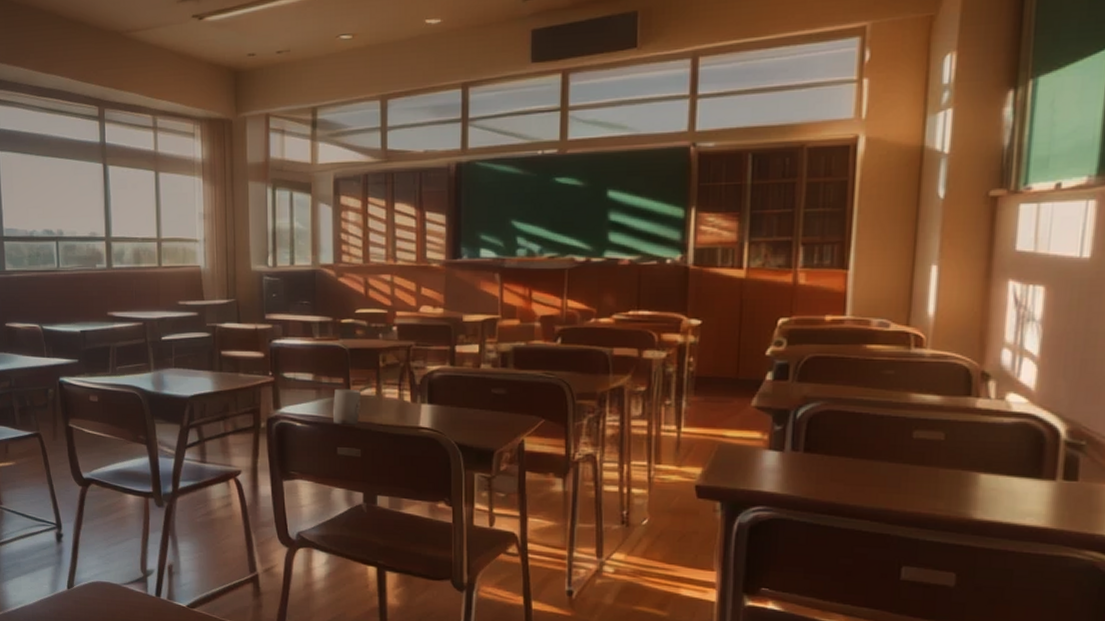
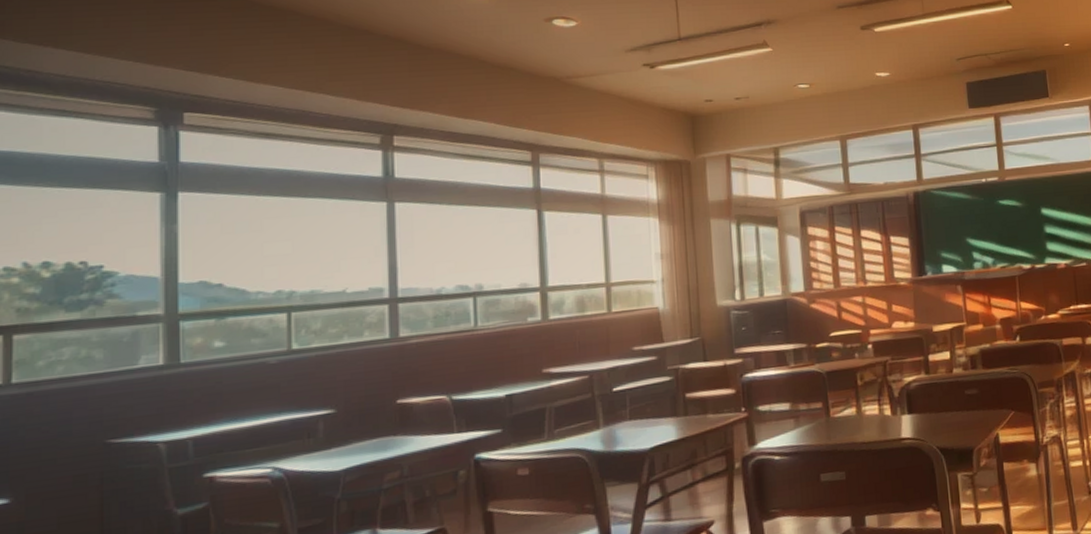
mug: present [332,388,362,426] -> none [812,411,843,451]

